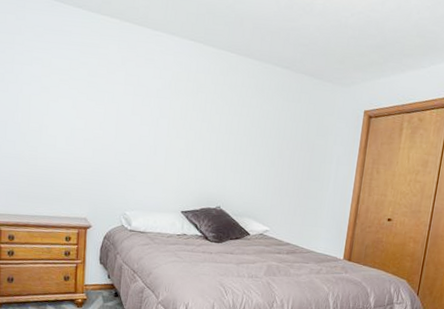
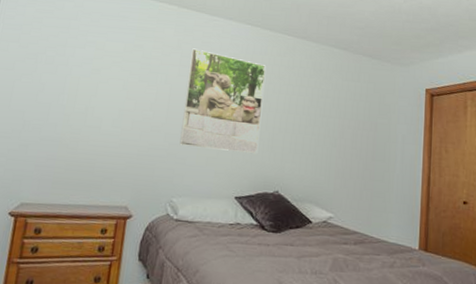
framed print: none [129,66,209,173] -> present [179,48,266,154]

